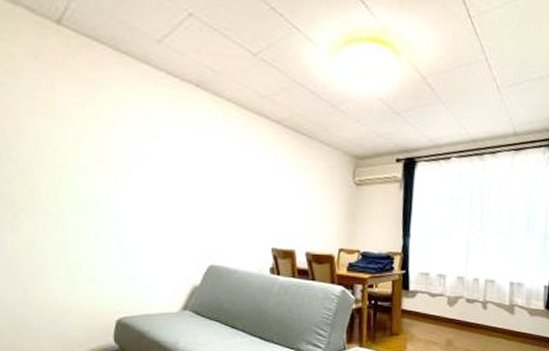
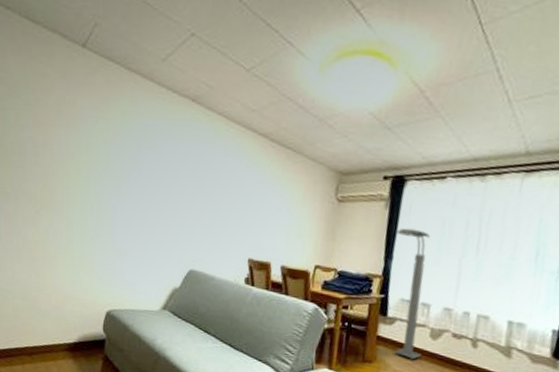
floor lamp: none [411,206,441,327] -> present [395,228,430,360]

